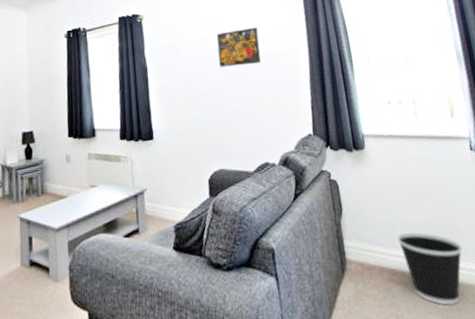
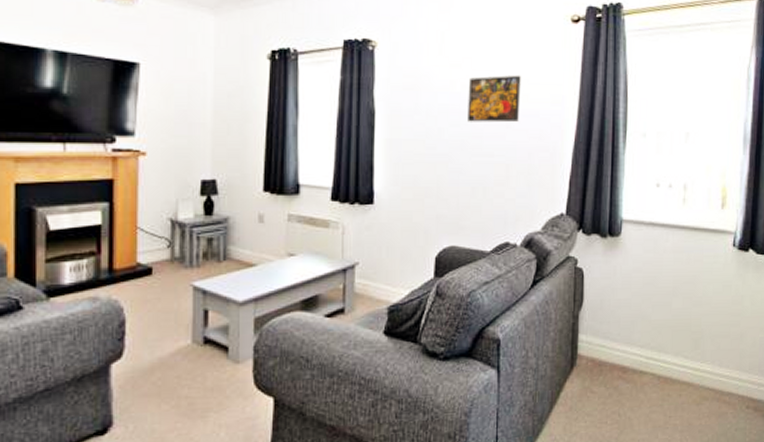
wastebasket: present [397,232,463,306] -> none [636,330,701,405]

